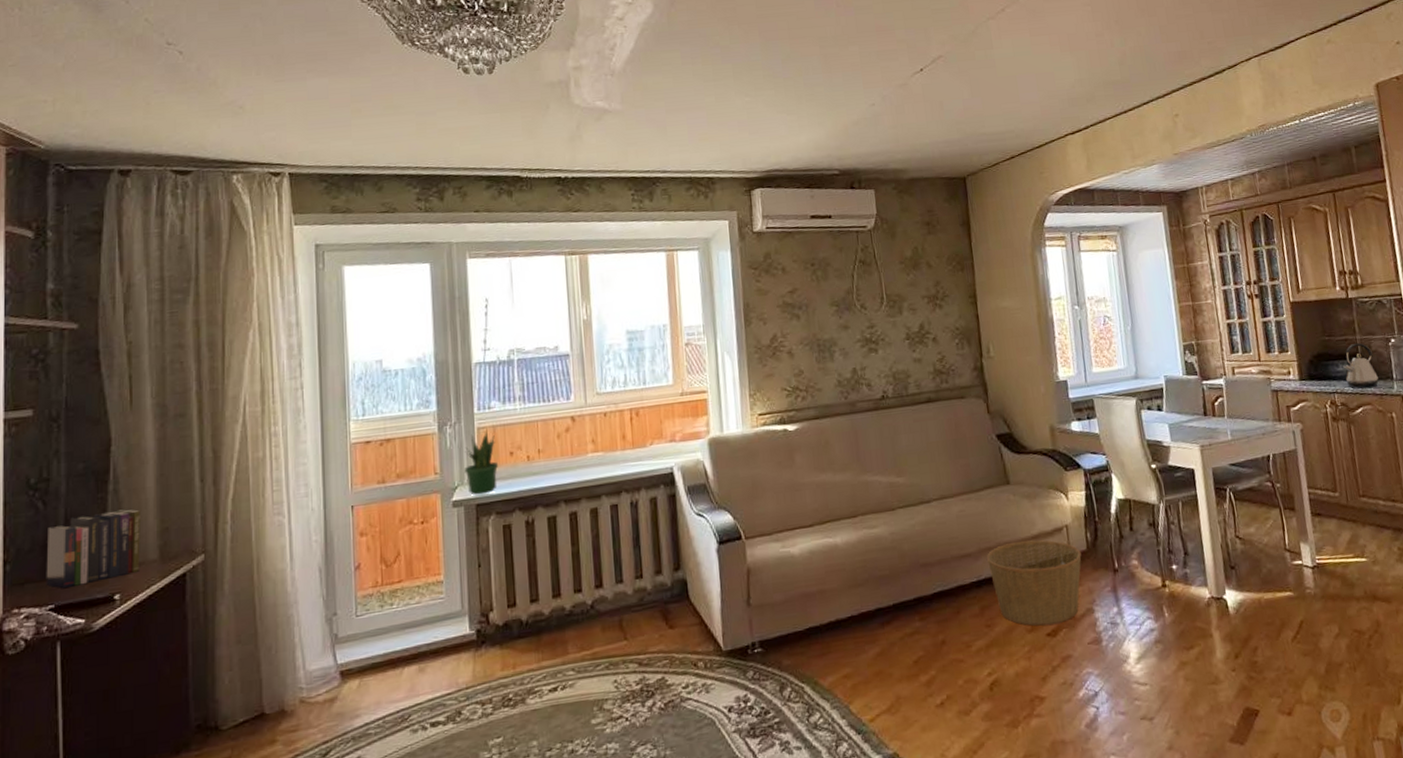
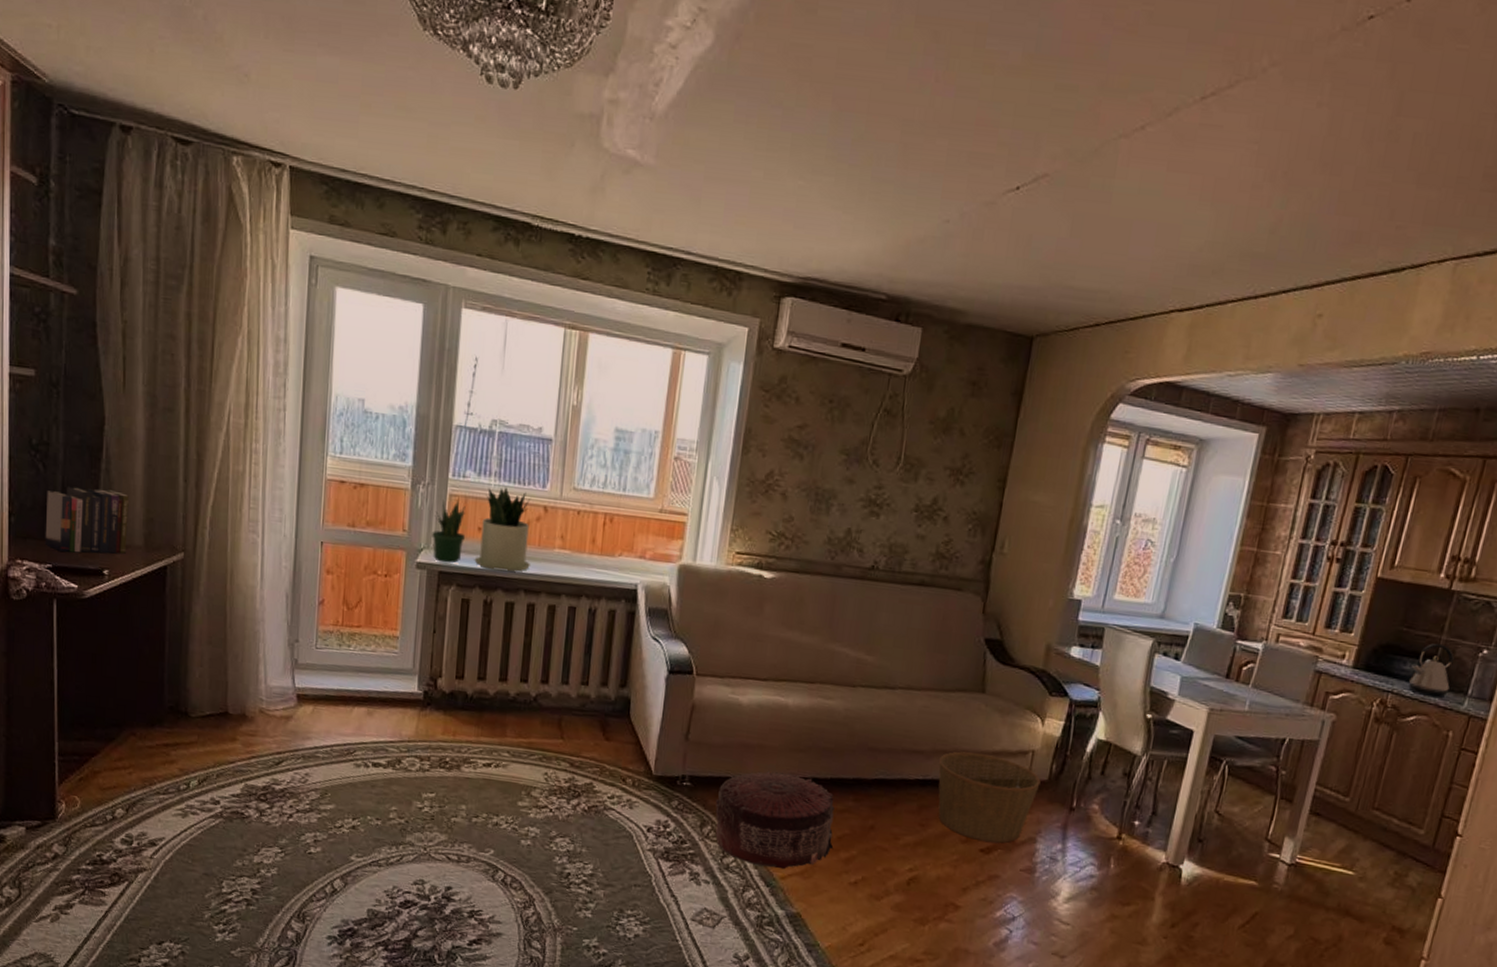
planter: none [510,408,566,490] -> present [474,487,530,572]
pouf: none [789,610,913,716] -> present [715,771,835,870]

